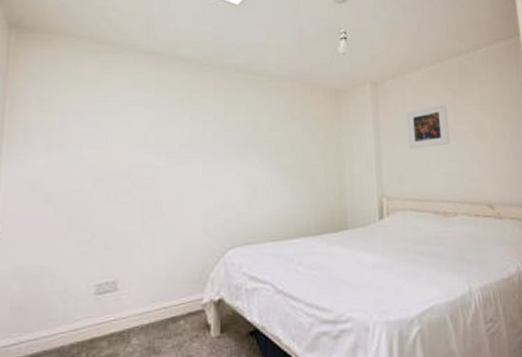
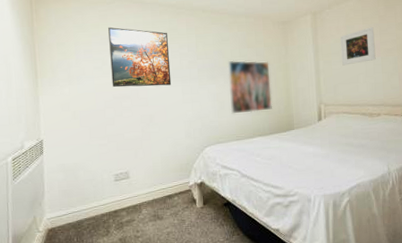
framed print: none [107,82,189,163] -> present [108,27,172,88]
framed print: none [265,134,320,205] -> present [228,60,272,114]

